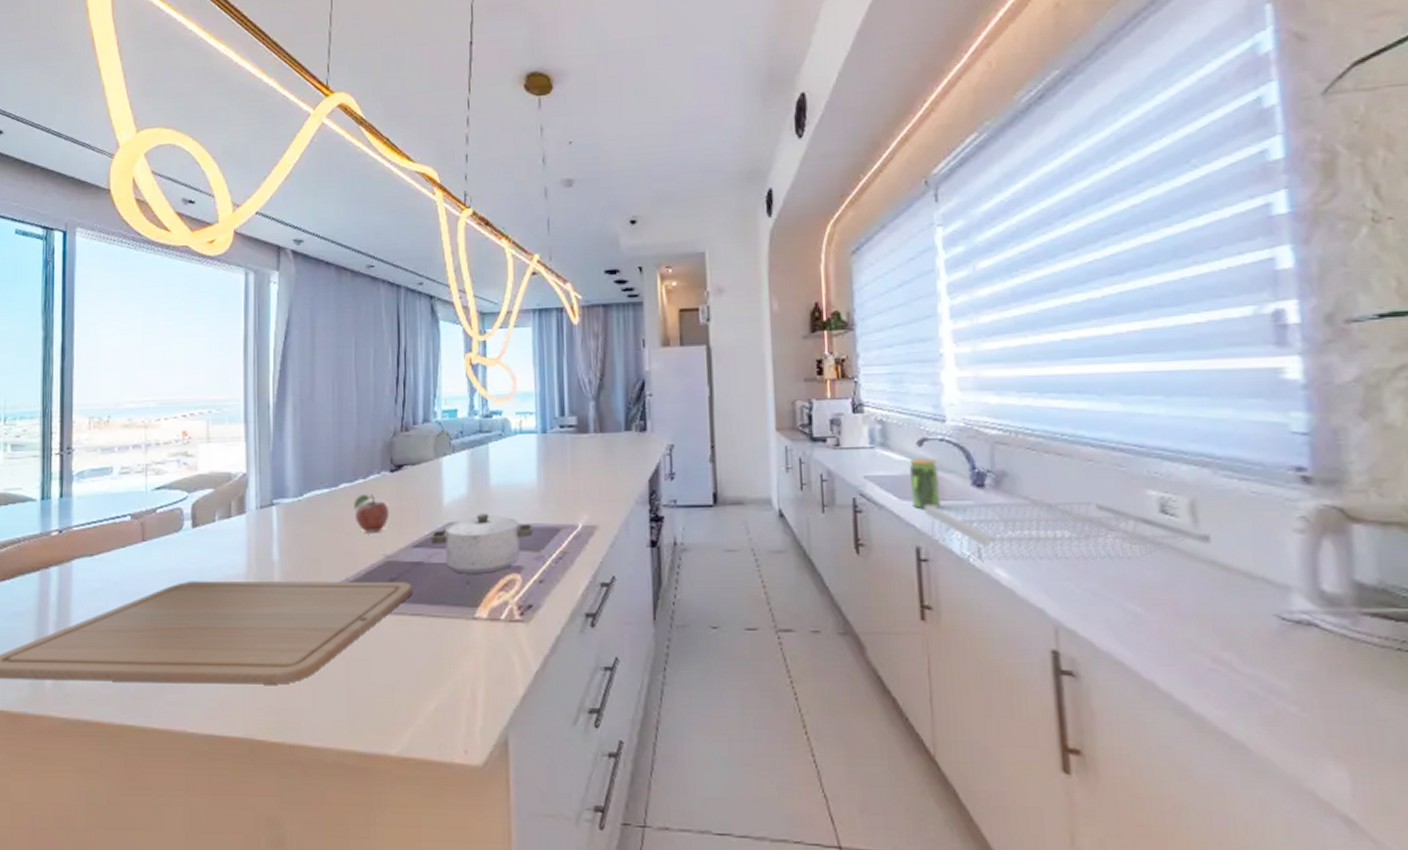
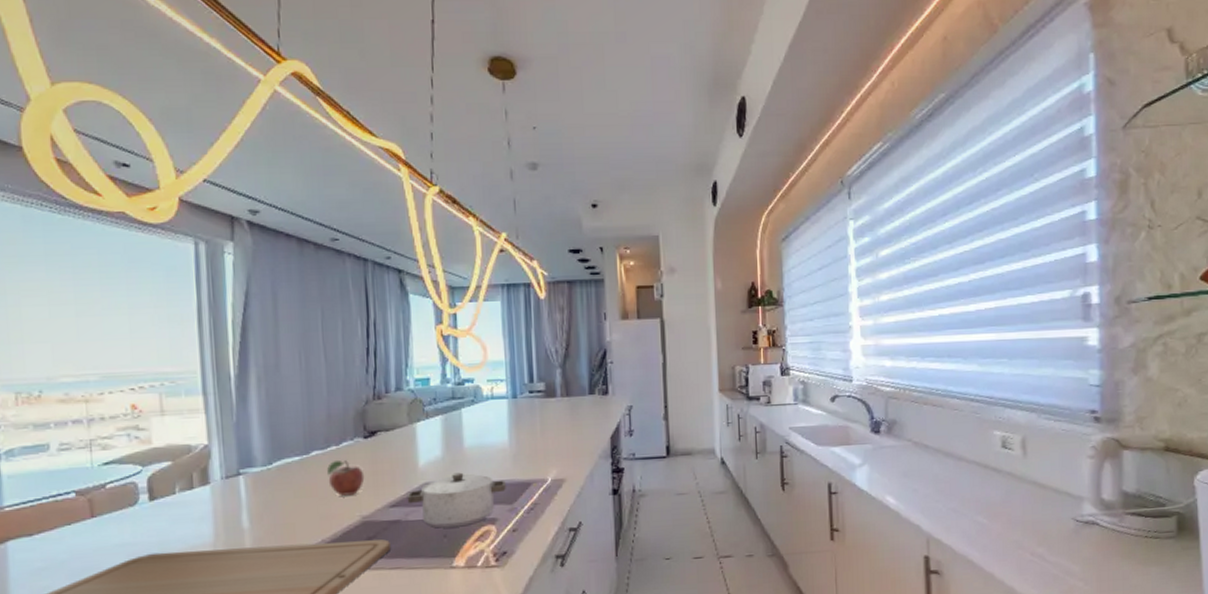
jar: present [910,459,941,510] -> none [825,412,847,453]
dish rack: present [923,500,1212,561] -> none [834,440,1035,492]

